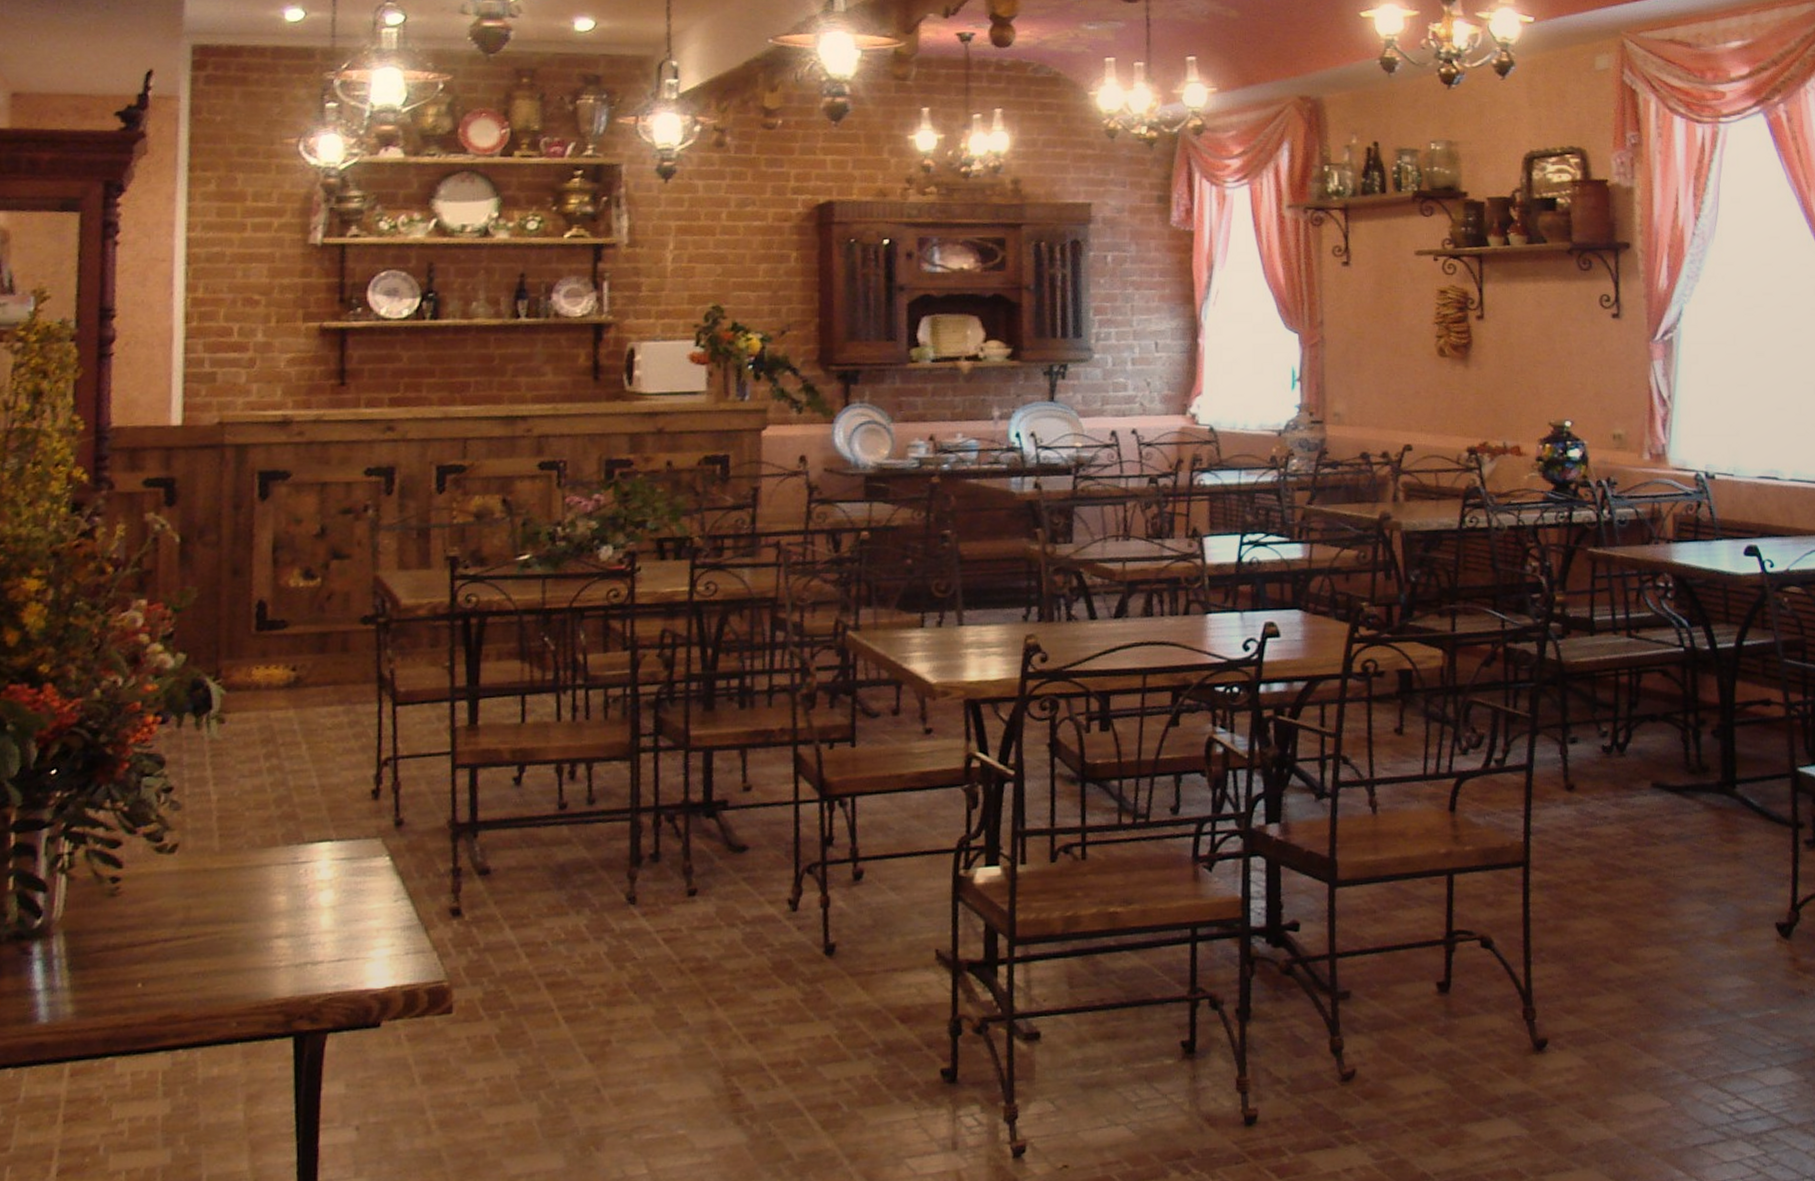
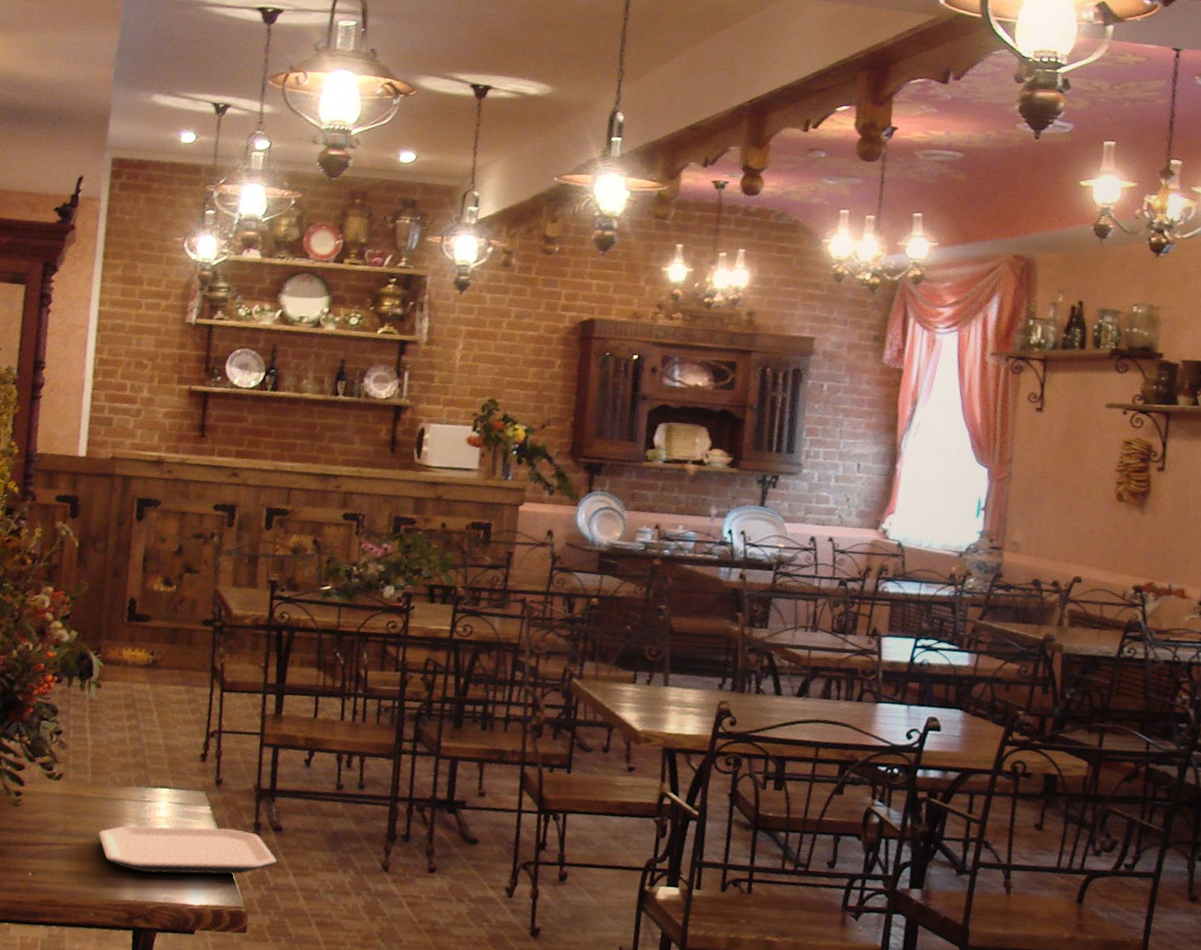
plate: none [235,880,486,957] -> present [98,826,277,874]

